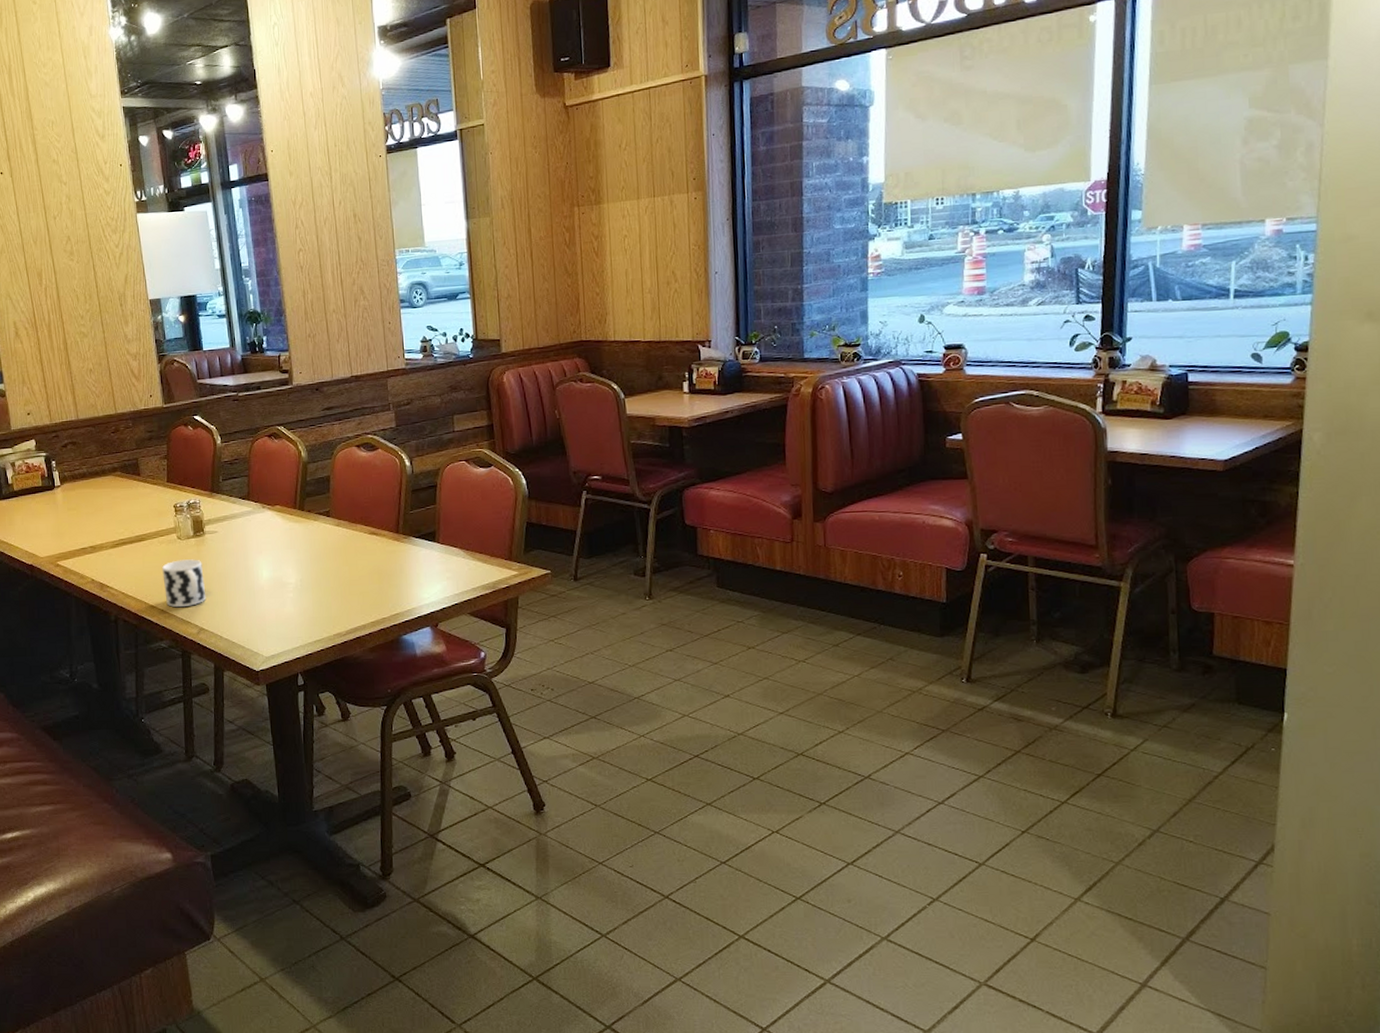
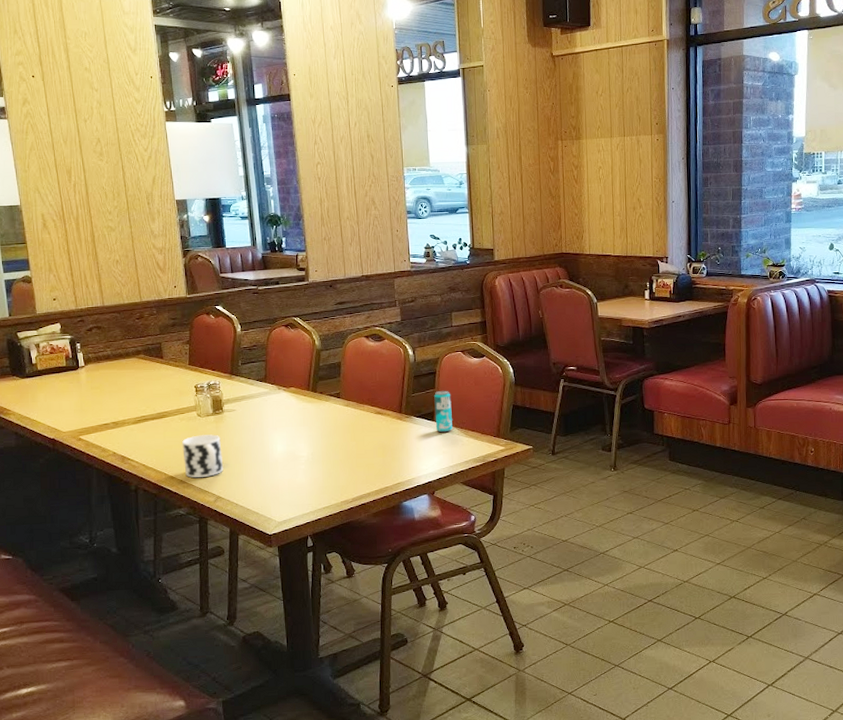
beverage can: none [435,506,457,556] -> present [434,390,453,433]

